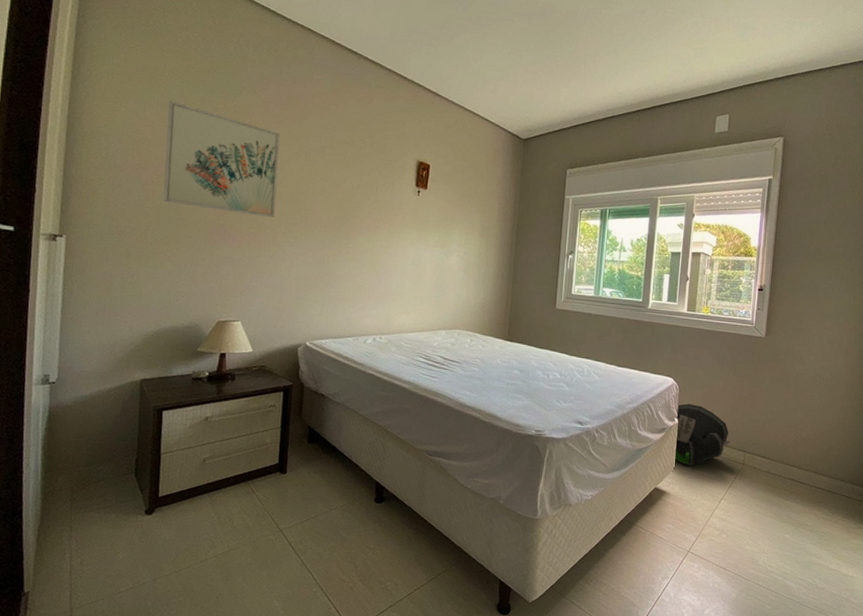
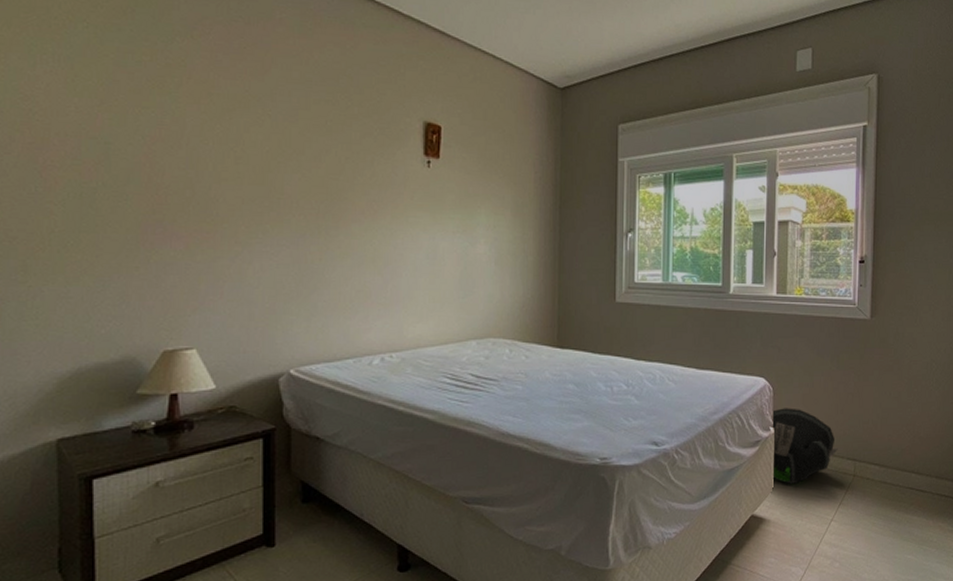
wall art: present [163,101,280,218] -> none [69,53,234,208]

